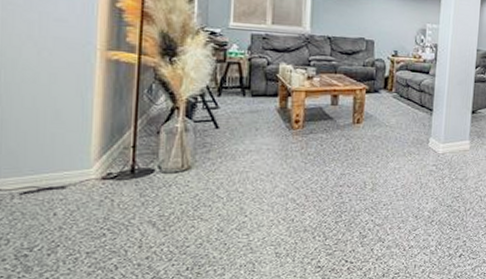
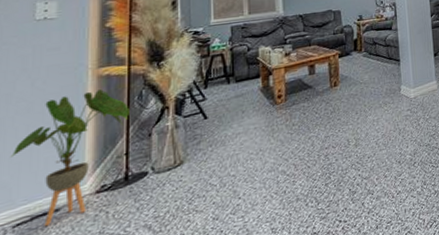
house plant: none [16,73,138,201] -> present [9,89,129,227]

